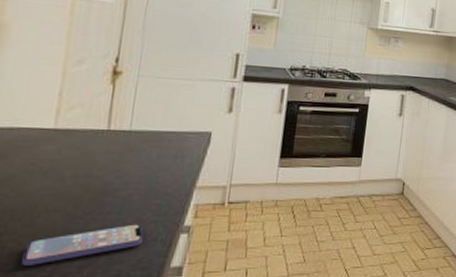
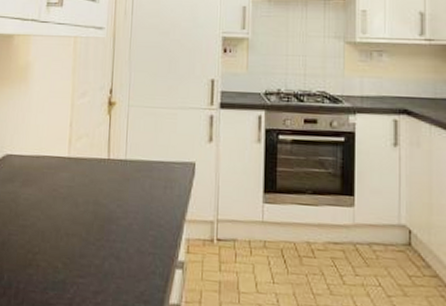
smartphone: present [21,224,143,266] -> none [52,254,144,287]

